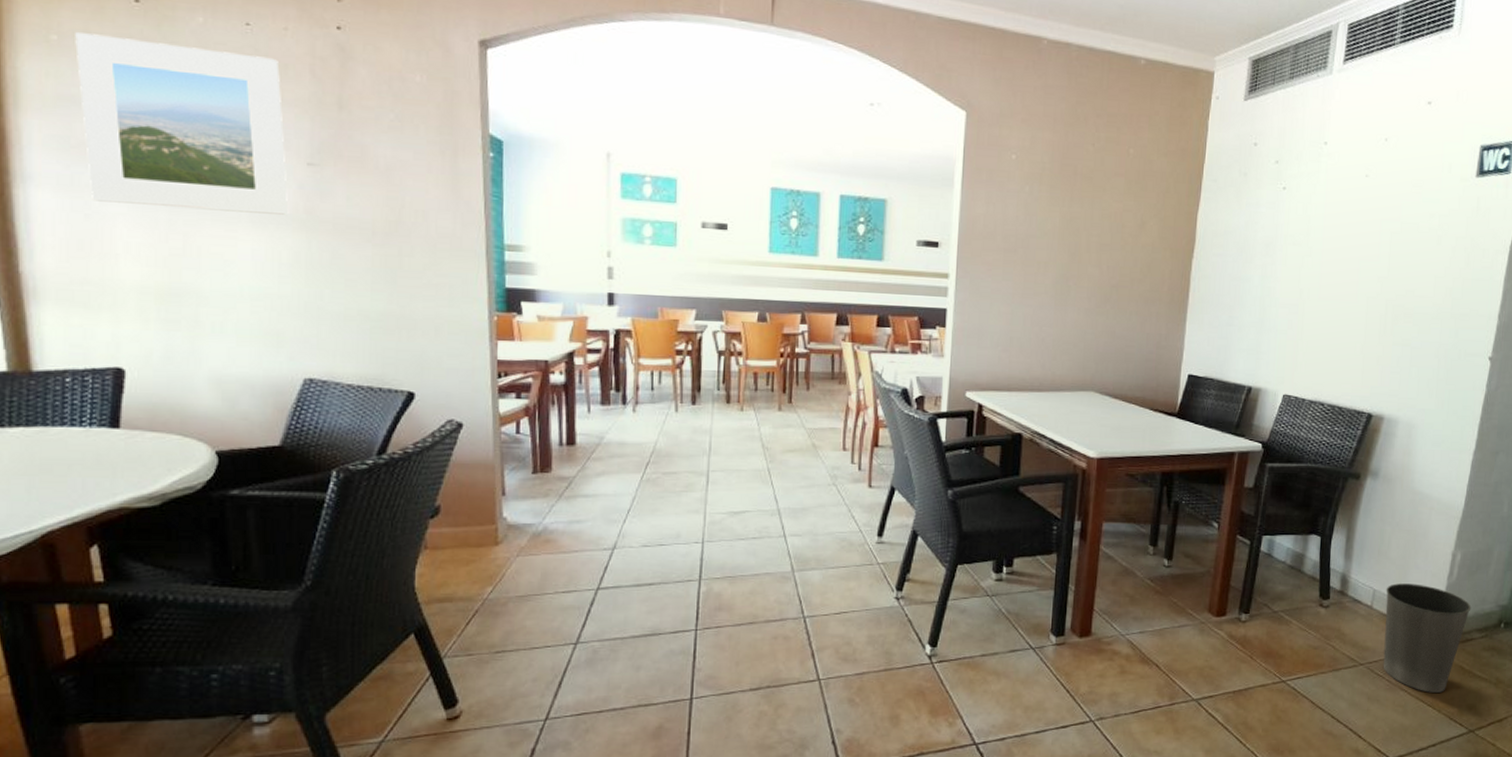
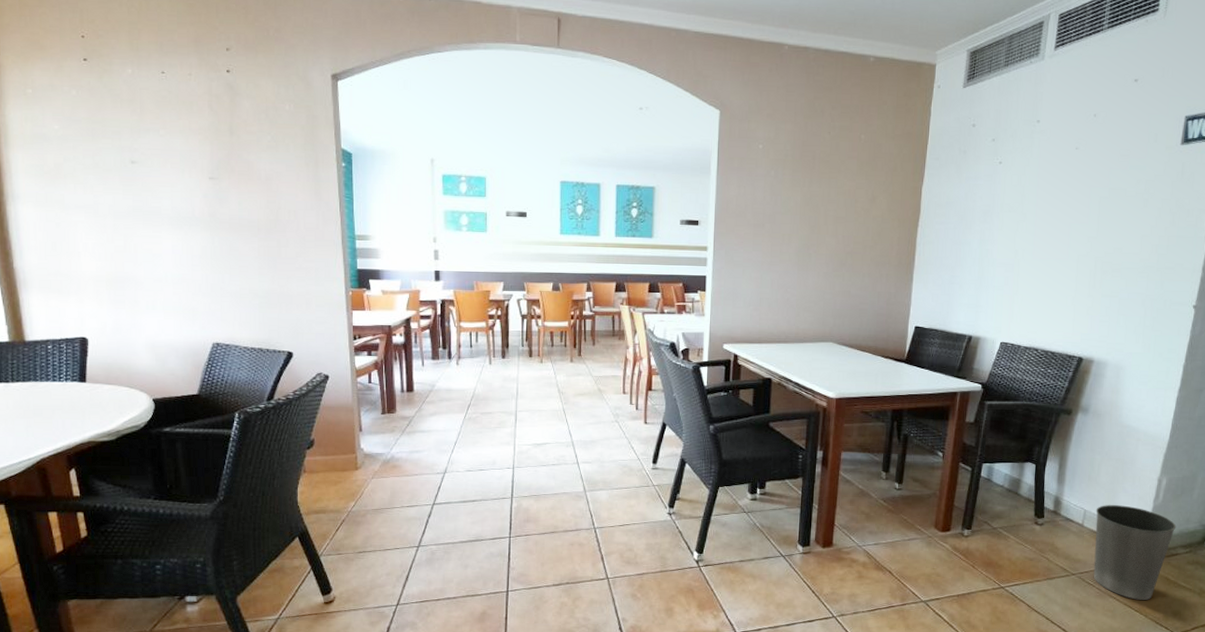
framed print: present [75,32,289,215] -> none [44,86,198,218]

